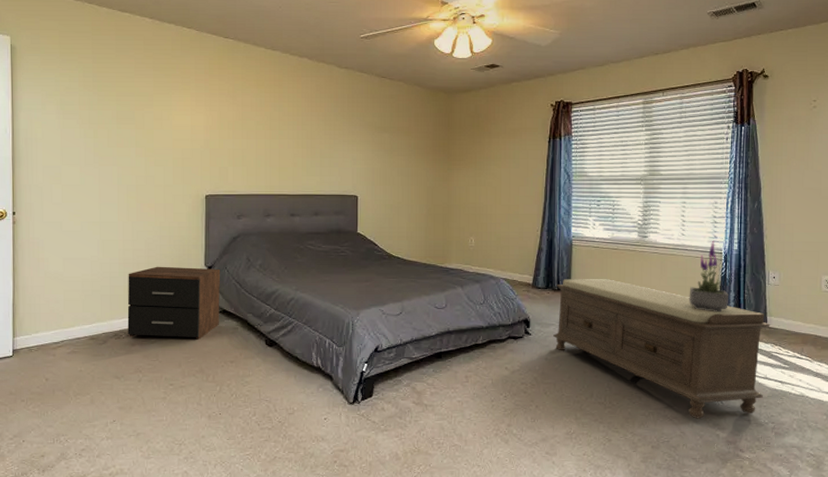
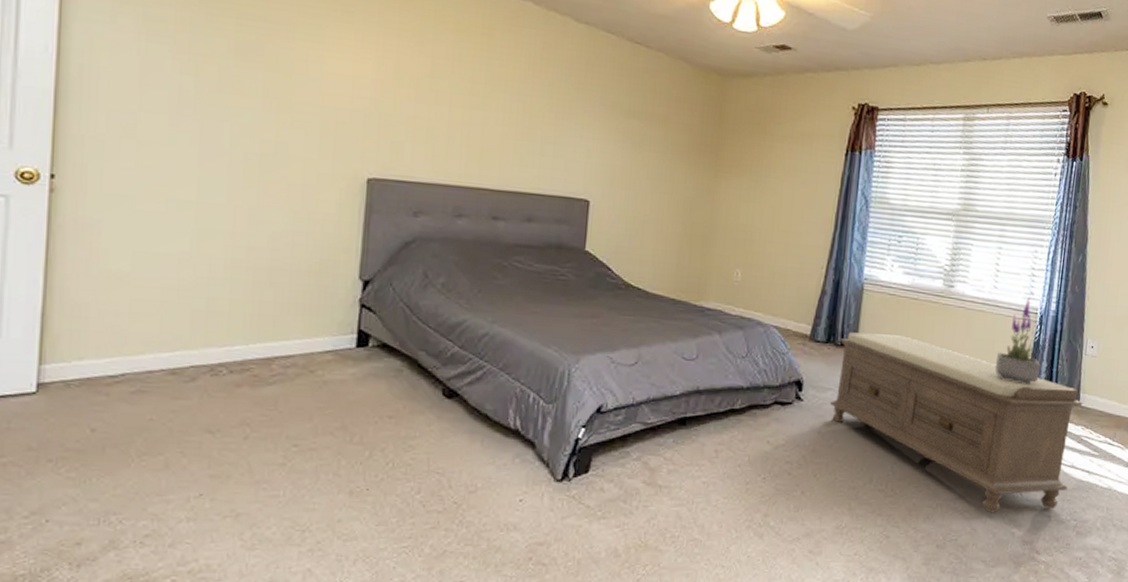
nightstand: present [127,266,221,340] -> none [231,274,383,383]

